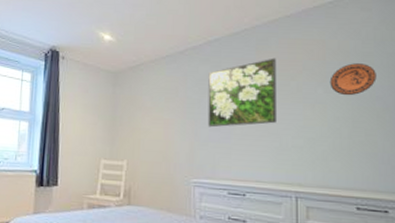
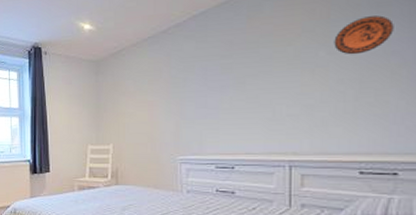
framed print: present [207,58,278,128] -> none [193,23,271,105]

